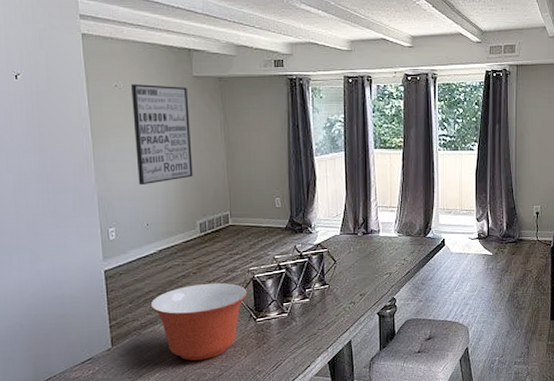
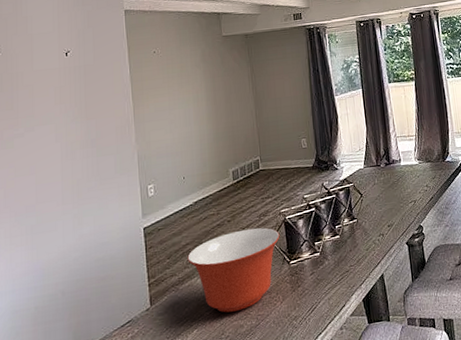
wall art: present [130,84,193,185] -> none [167,46,225,141]

